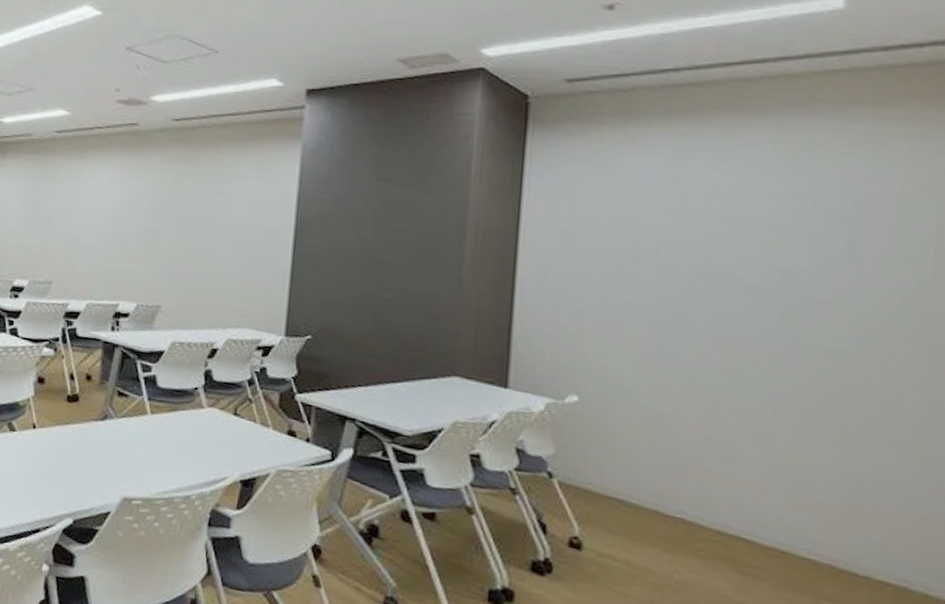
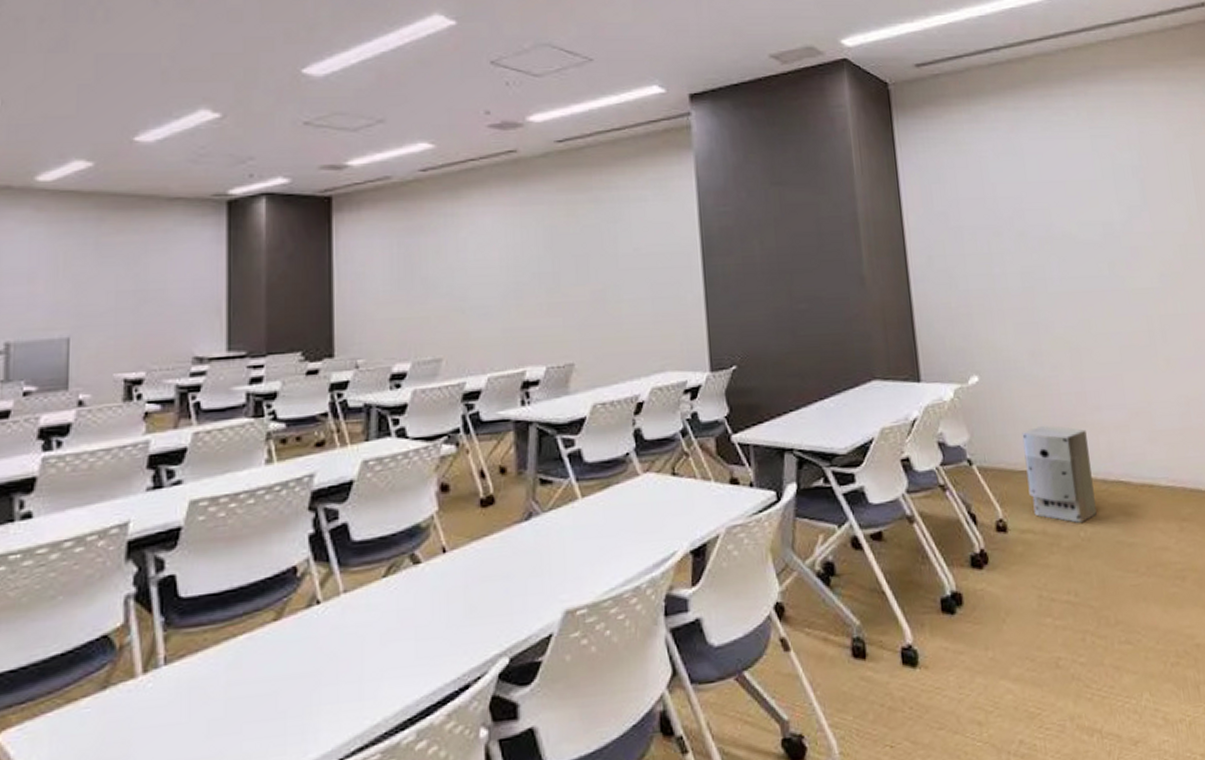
air purifier: none [617,460,706,566] -> present [1022,426,1097,523]

